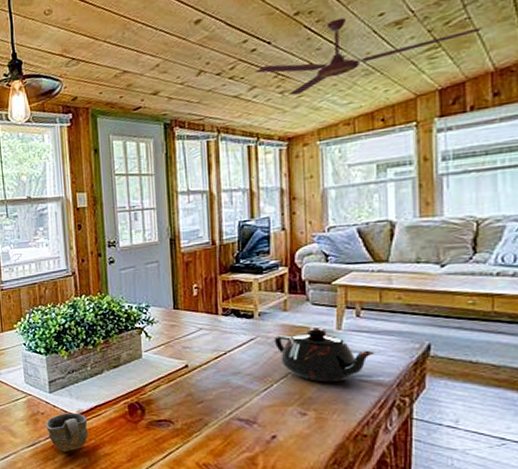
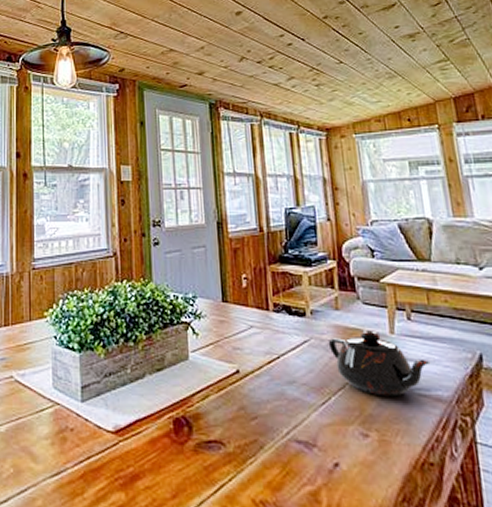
cup: present [45,413,89,453] -> none [74,429,126,486]
ceiling fan: present [254,17,483,96] -> none [291,26,481,89]

